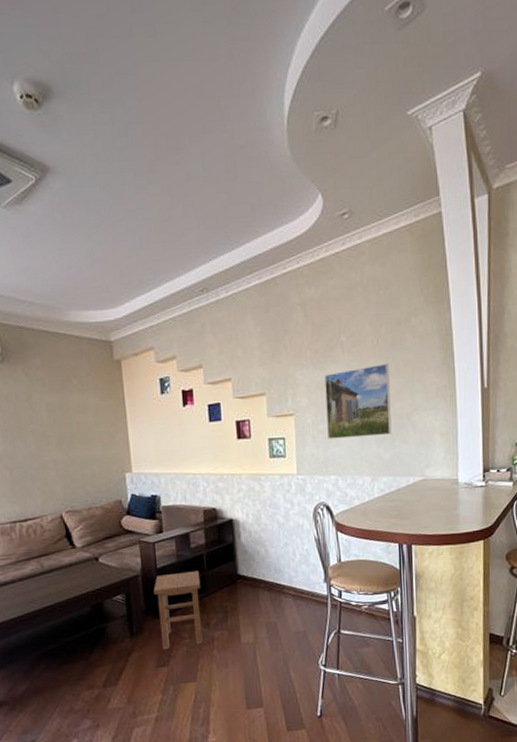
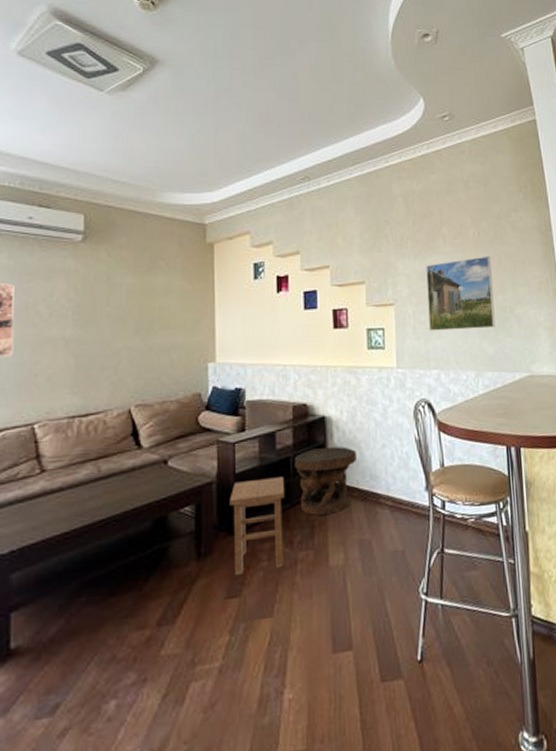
side table: none [207,545,262,603] -> present [294,446,357,515]

